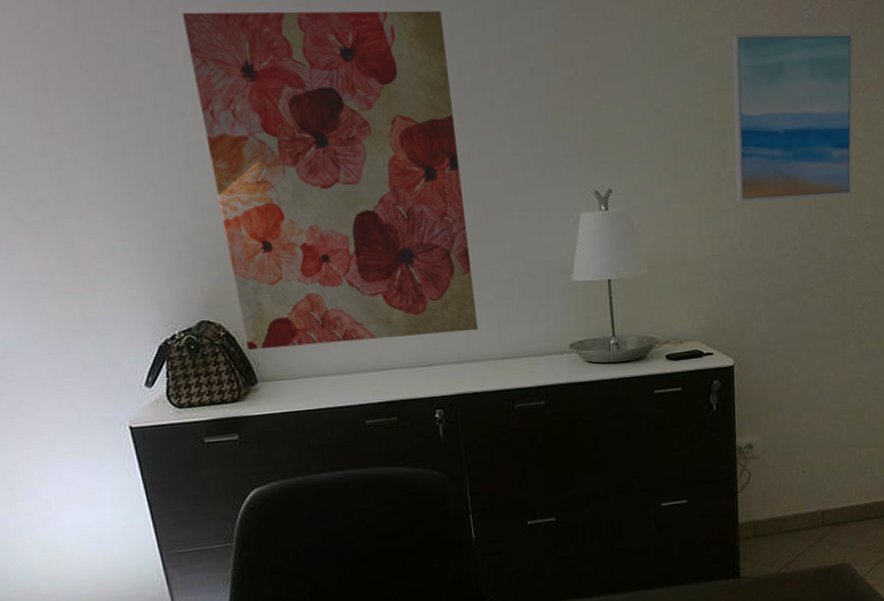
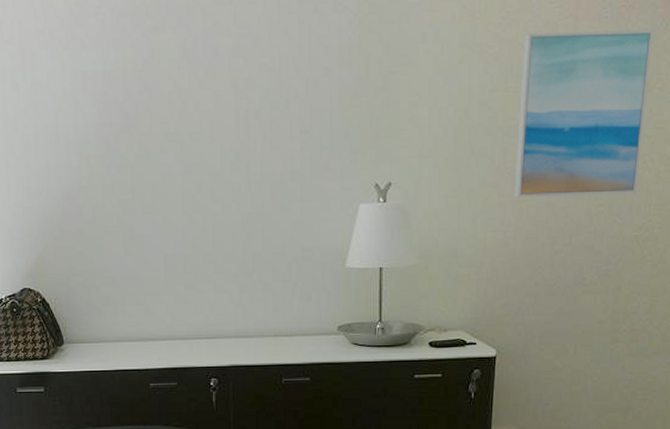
wall art: present [183,10,479,351] -> none [33,18,256,316]

